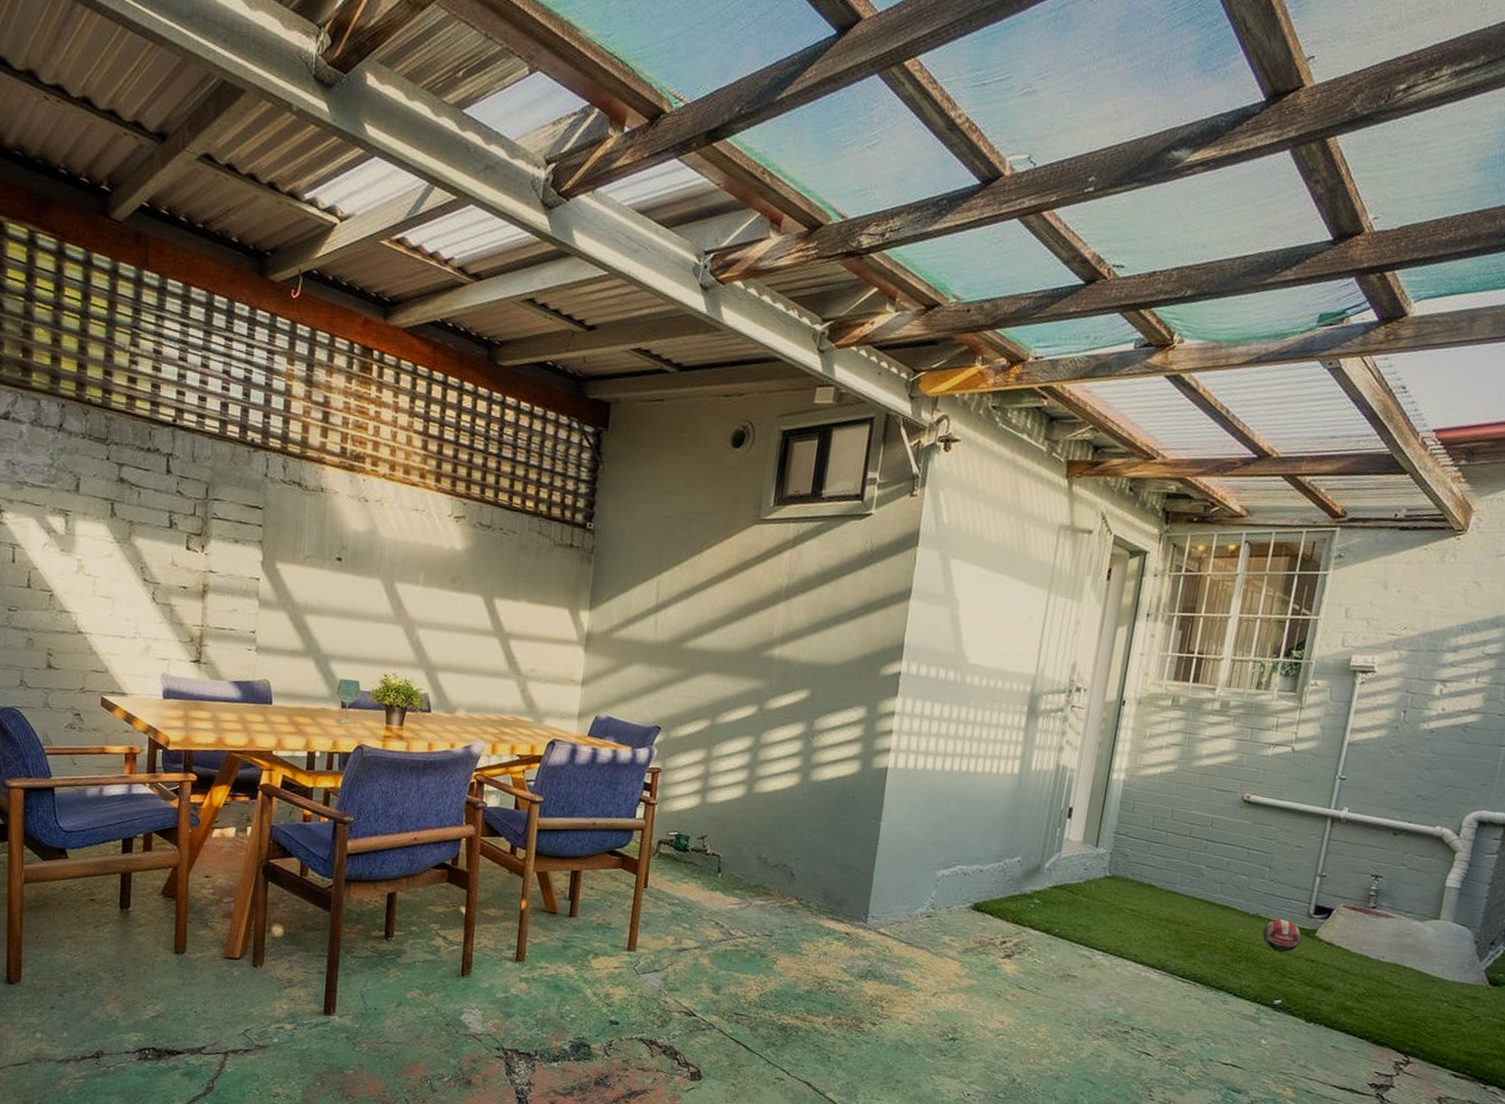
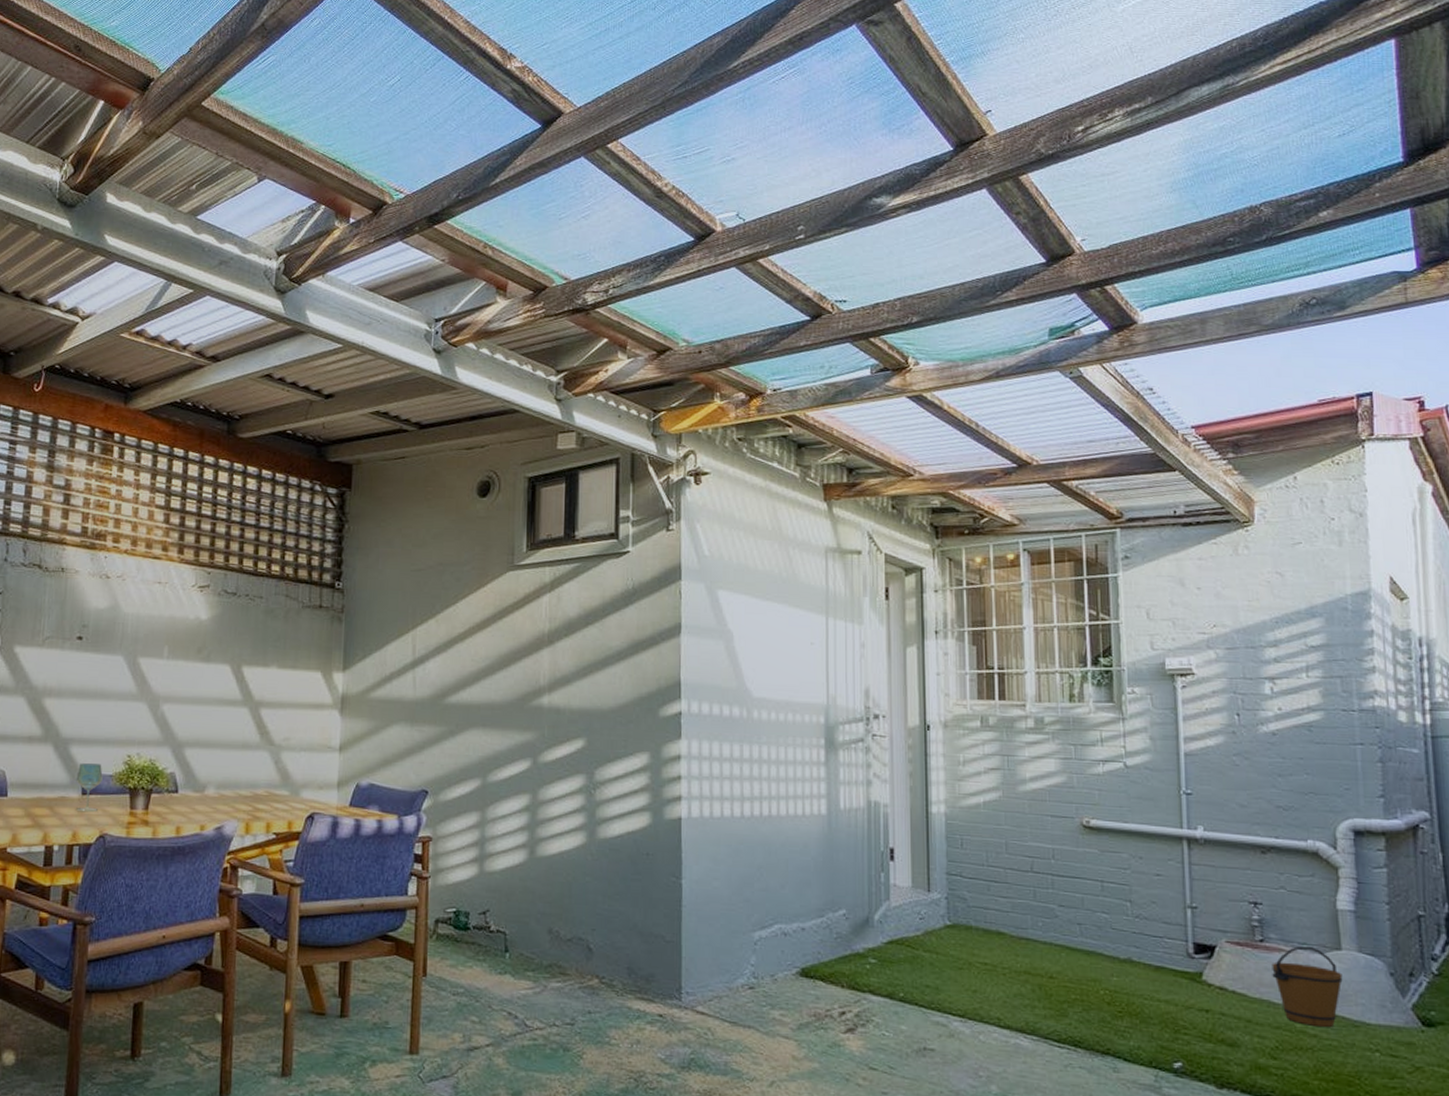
ball: present [1261,919,1302,952] -> none [1139,962,1188,1002]
bucket: none [1375,914,1435,981] -> present [1272,946,1343,1027]

